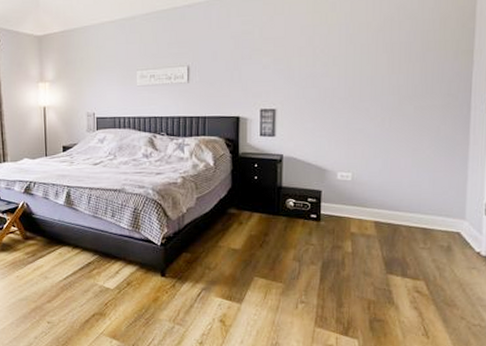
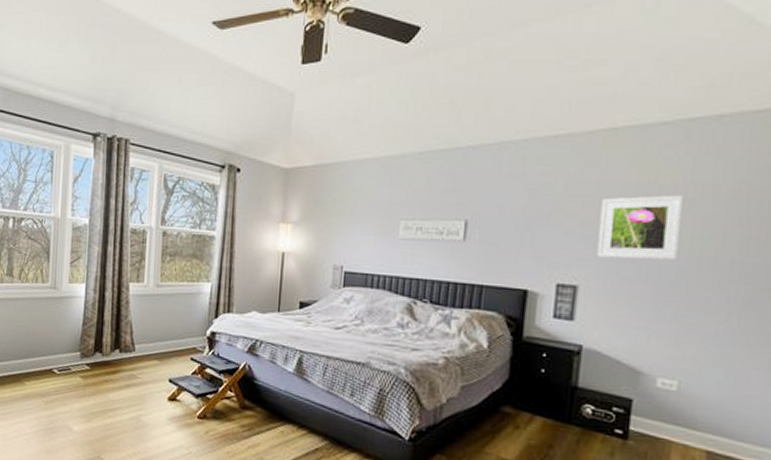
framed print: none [288,31,346,86] -> present [597,194,683,260]

